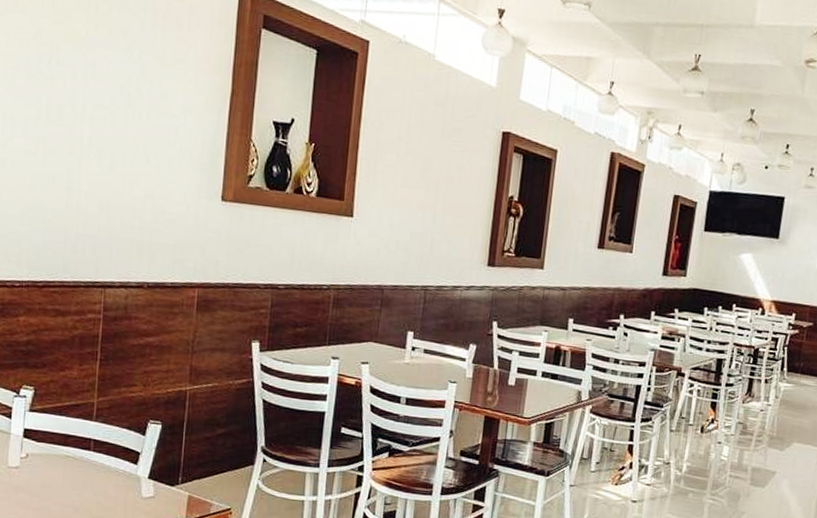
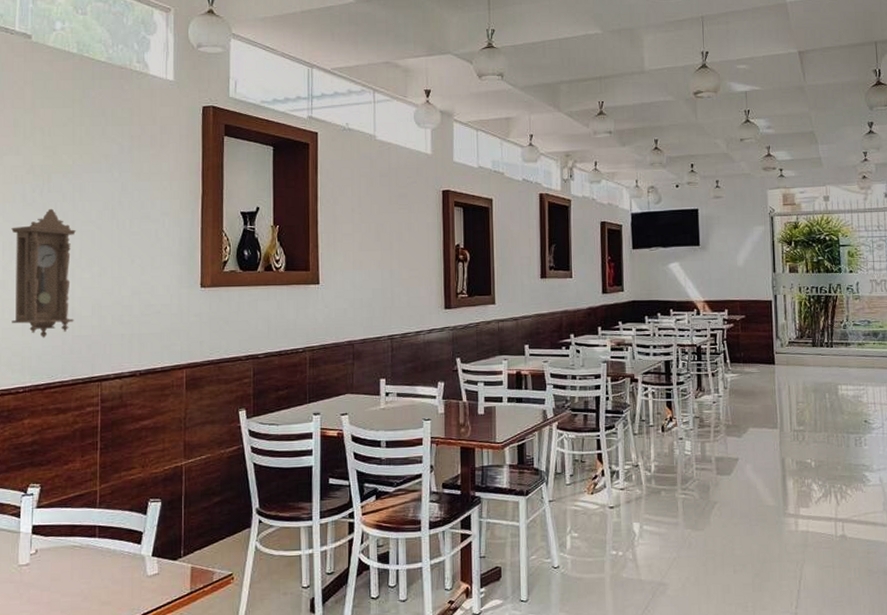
pendulum clock: none [10,84,86,231] -> present [11,208,76,339]

